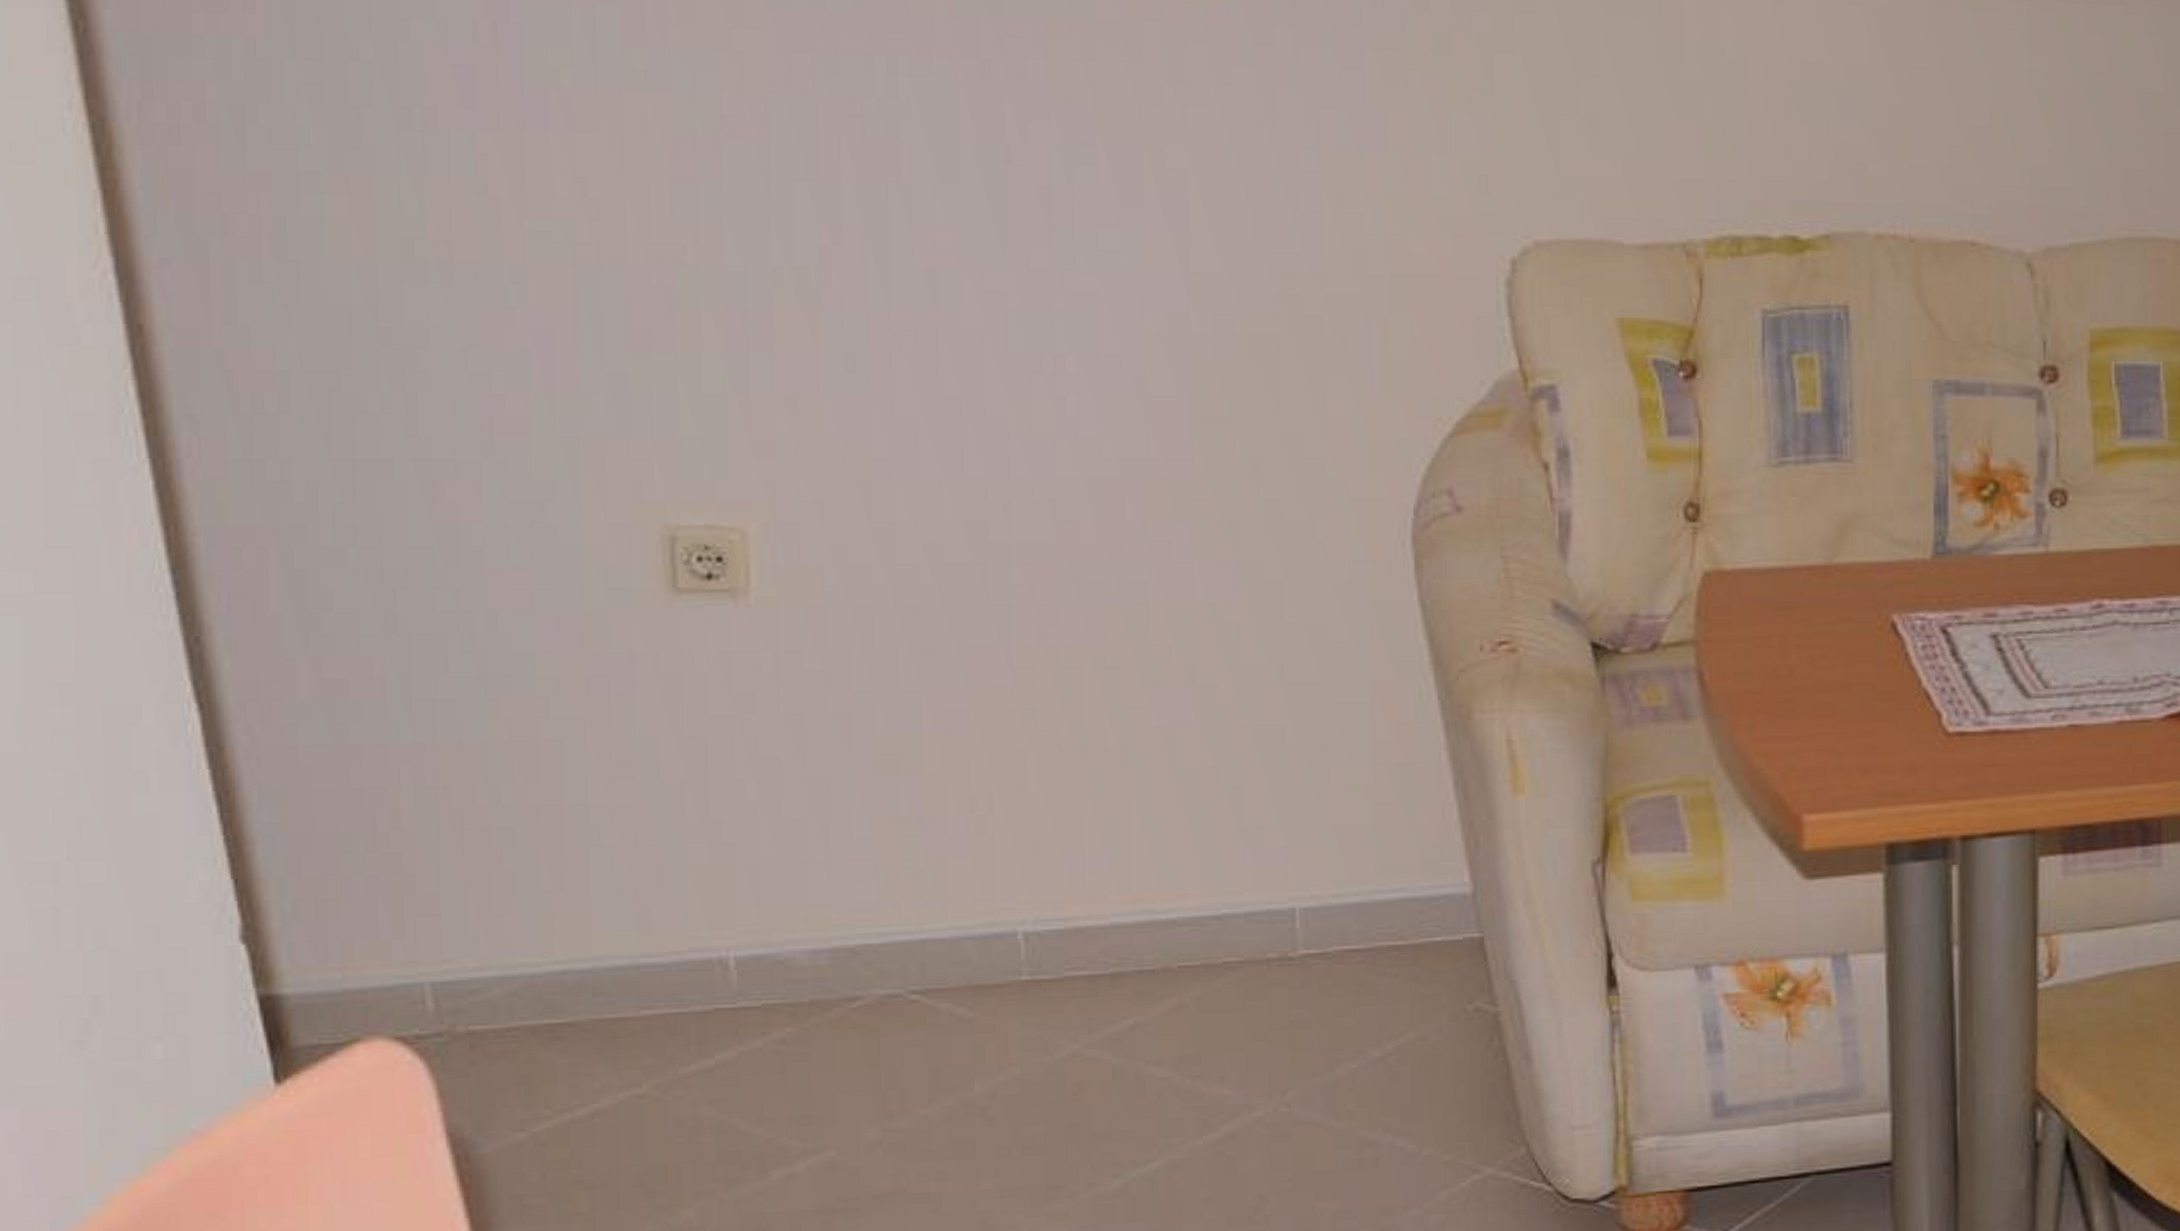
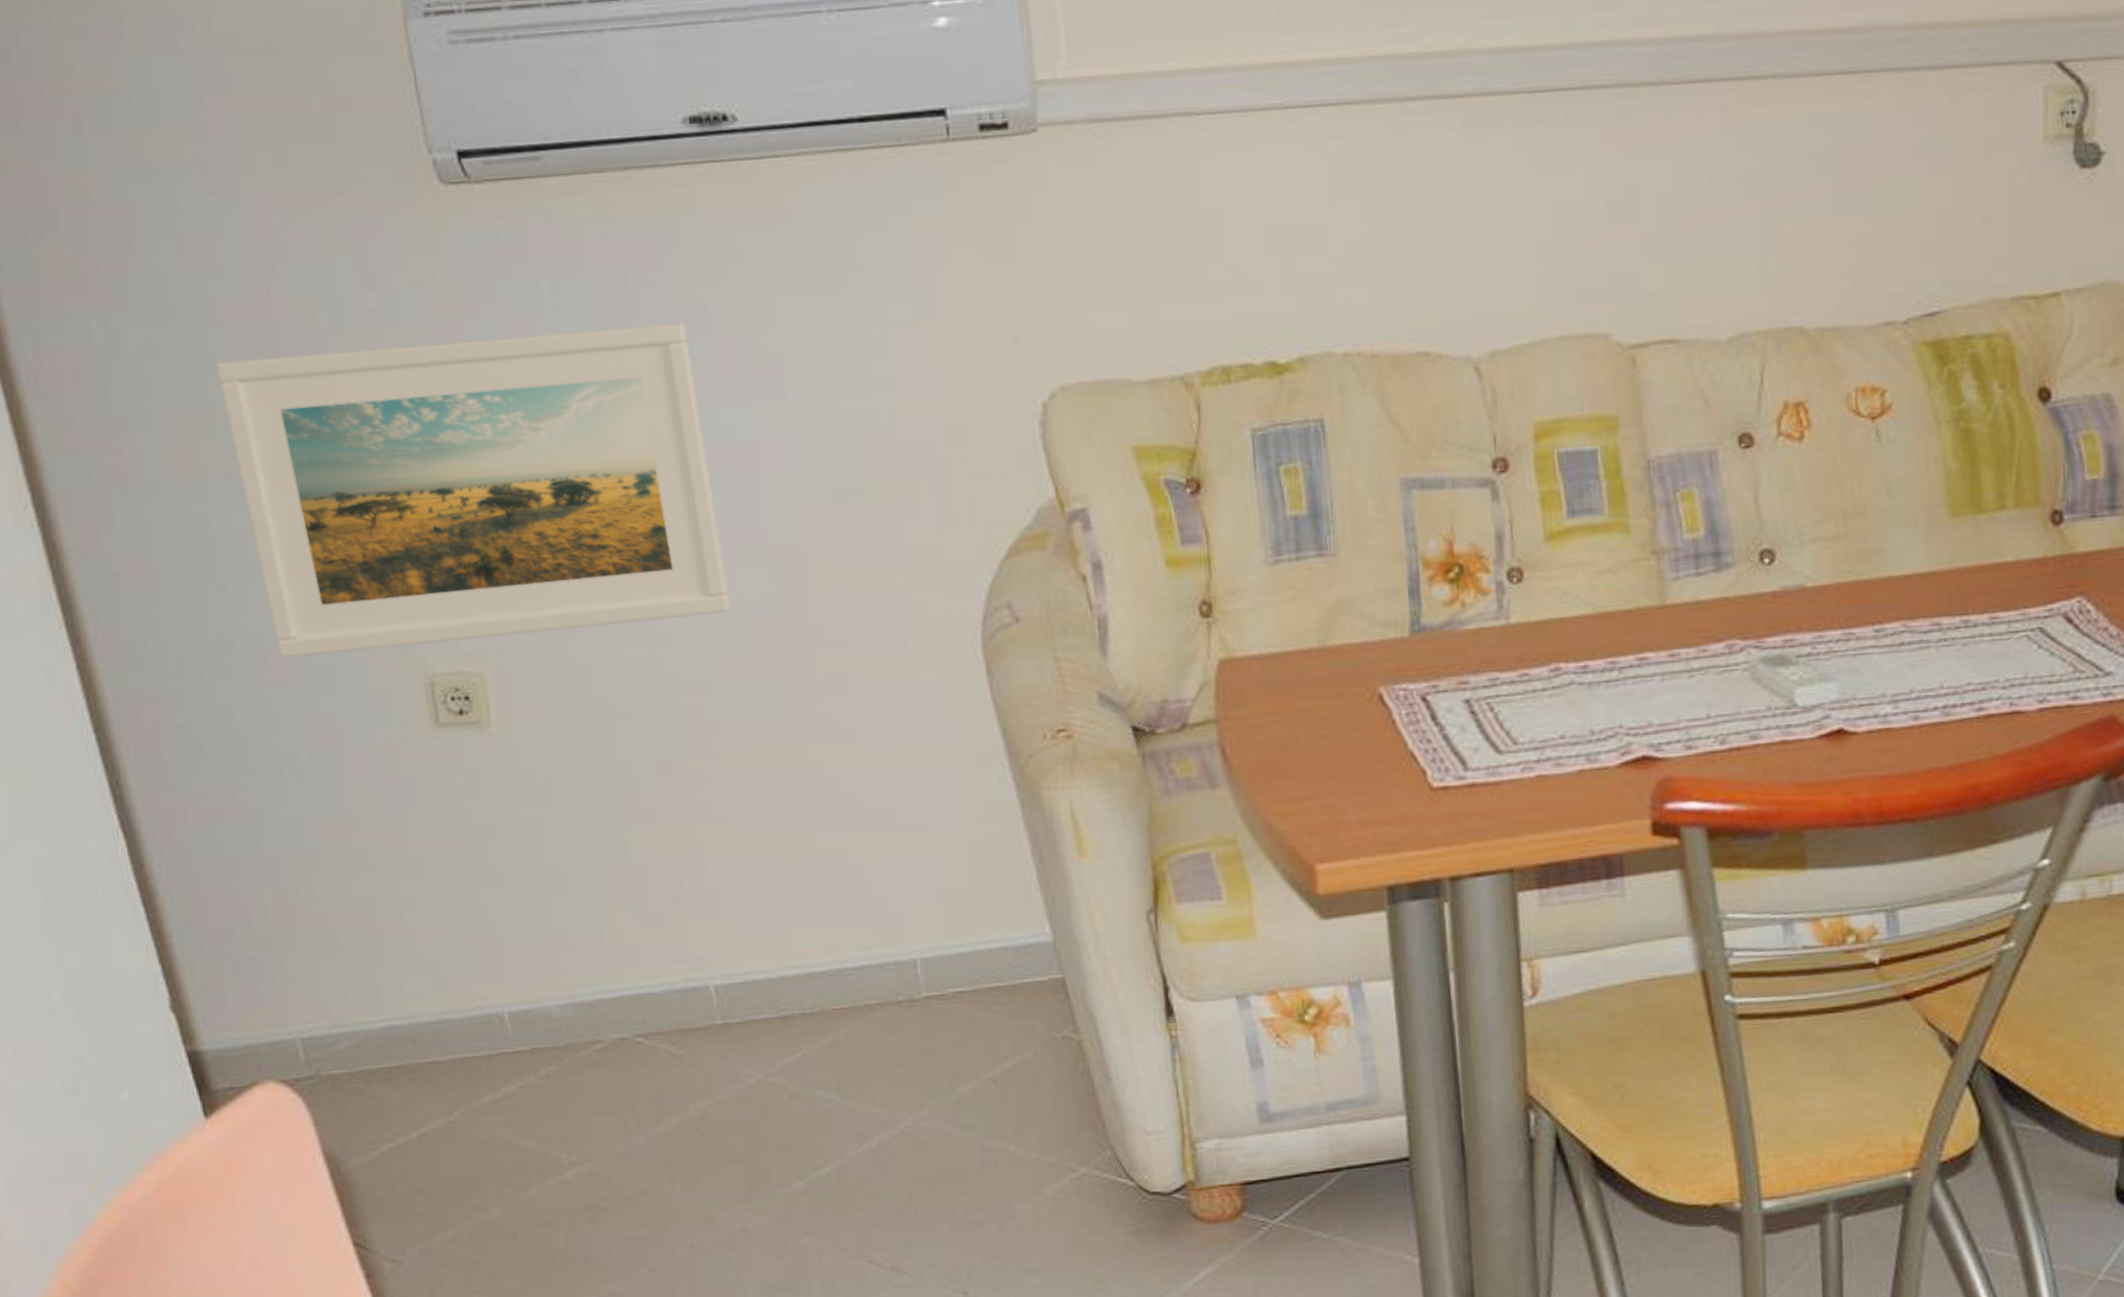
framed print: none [410,115,1090,494] -> present [216,323,730,659]

